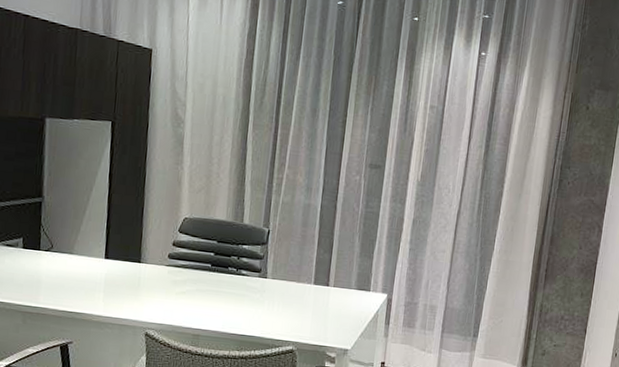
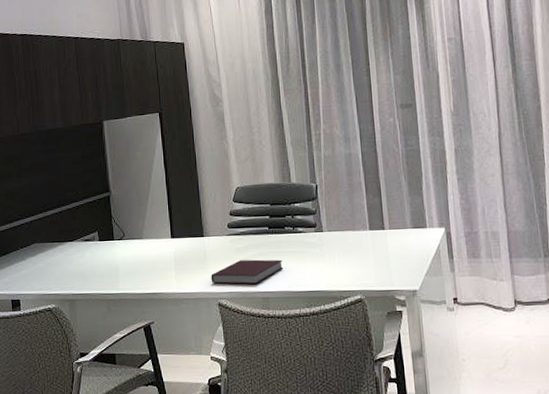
notebook: none [141,293,220,320] -> present [211,259,283,285]

